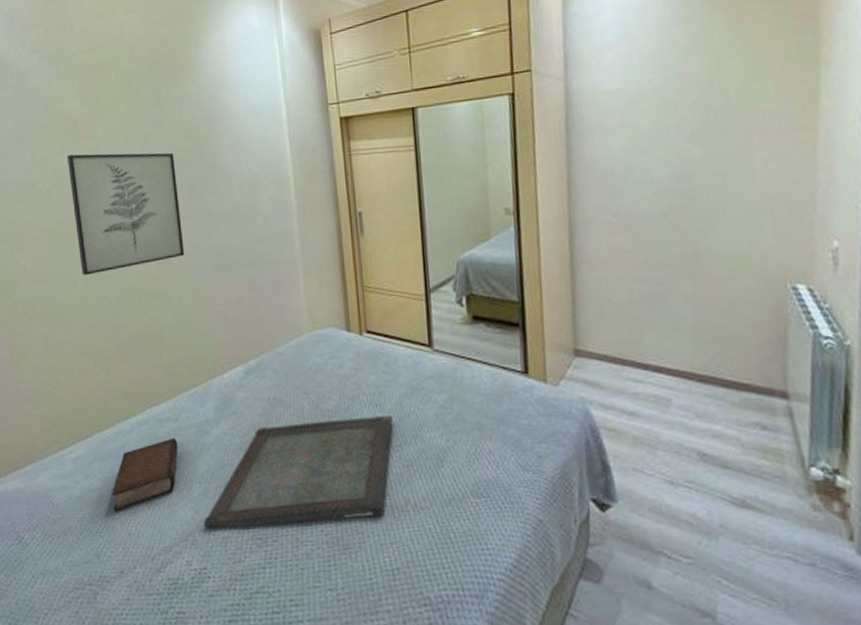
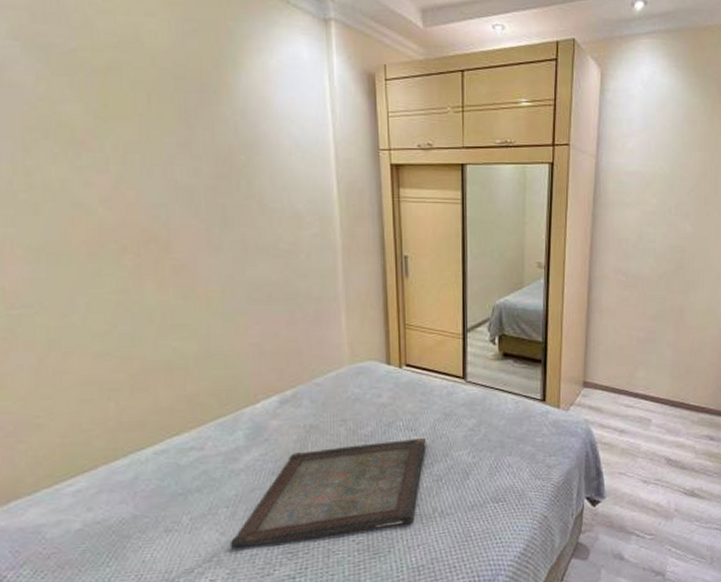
wall art: present [67,152,185,276] -> none [63,167,215,301]
book: present [112,437,179,511] -> none [122,465,203,540]

